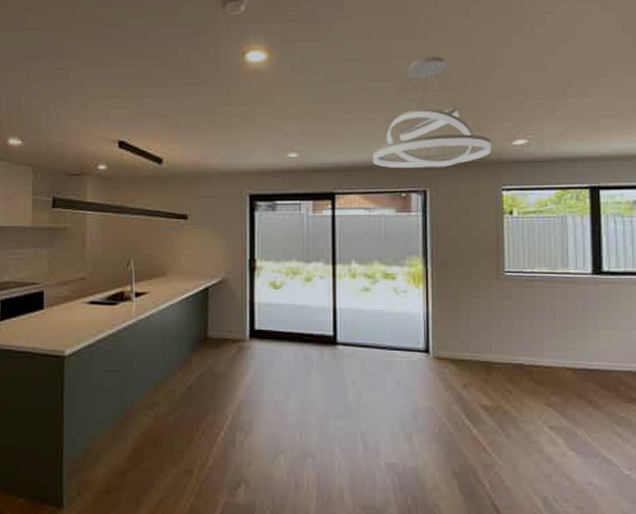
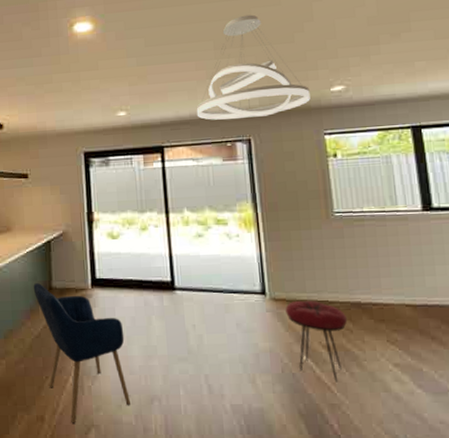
chair: none [187,332,284,478] -> present [33,283,131,424]
stool: none [448,360,509,443] -> present [285,300,348,383]

